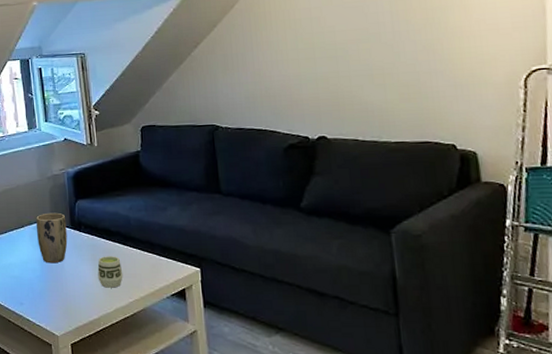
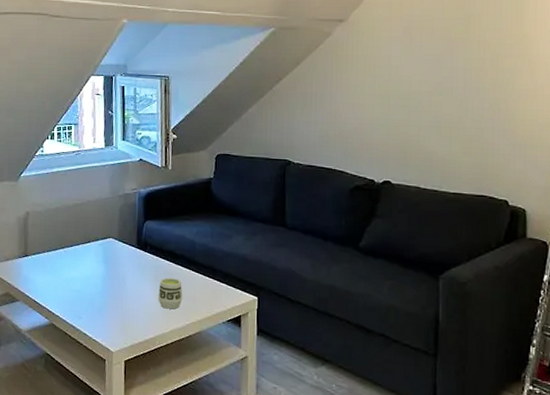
plant pot: present [36,212,68,263] -> none [102,230,133,281]

